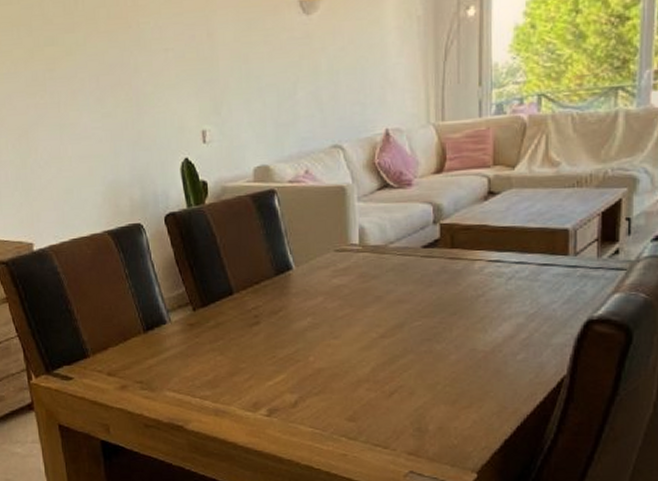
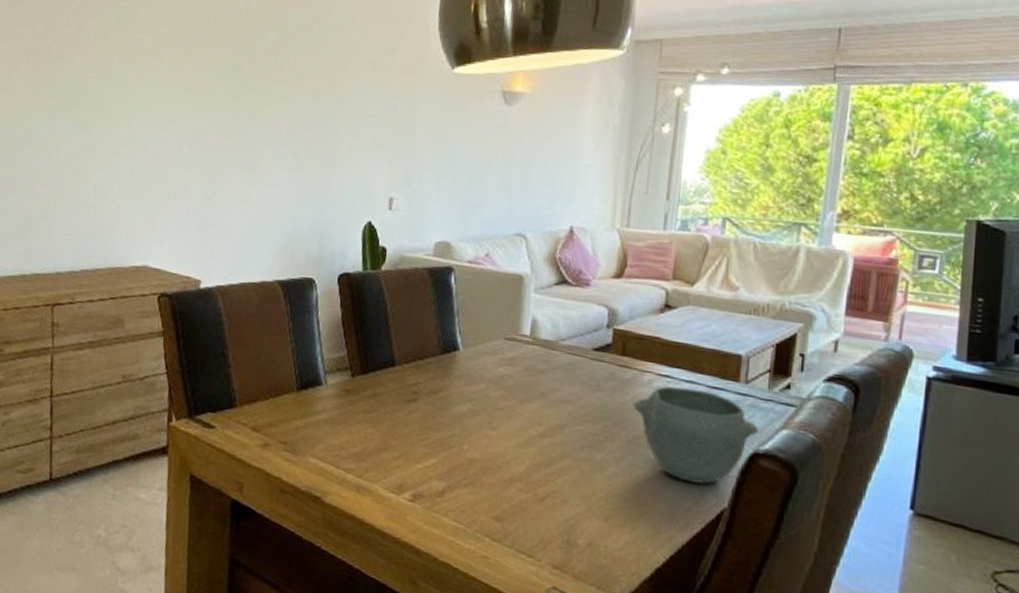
bowl: none [467,268,591,357] -> present [633,386,759,484]

